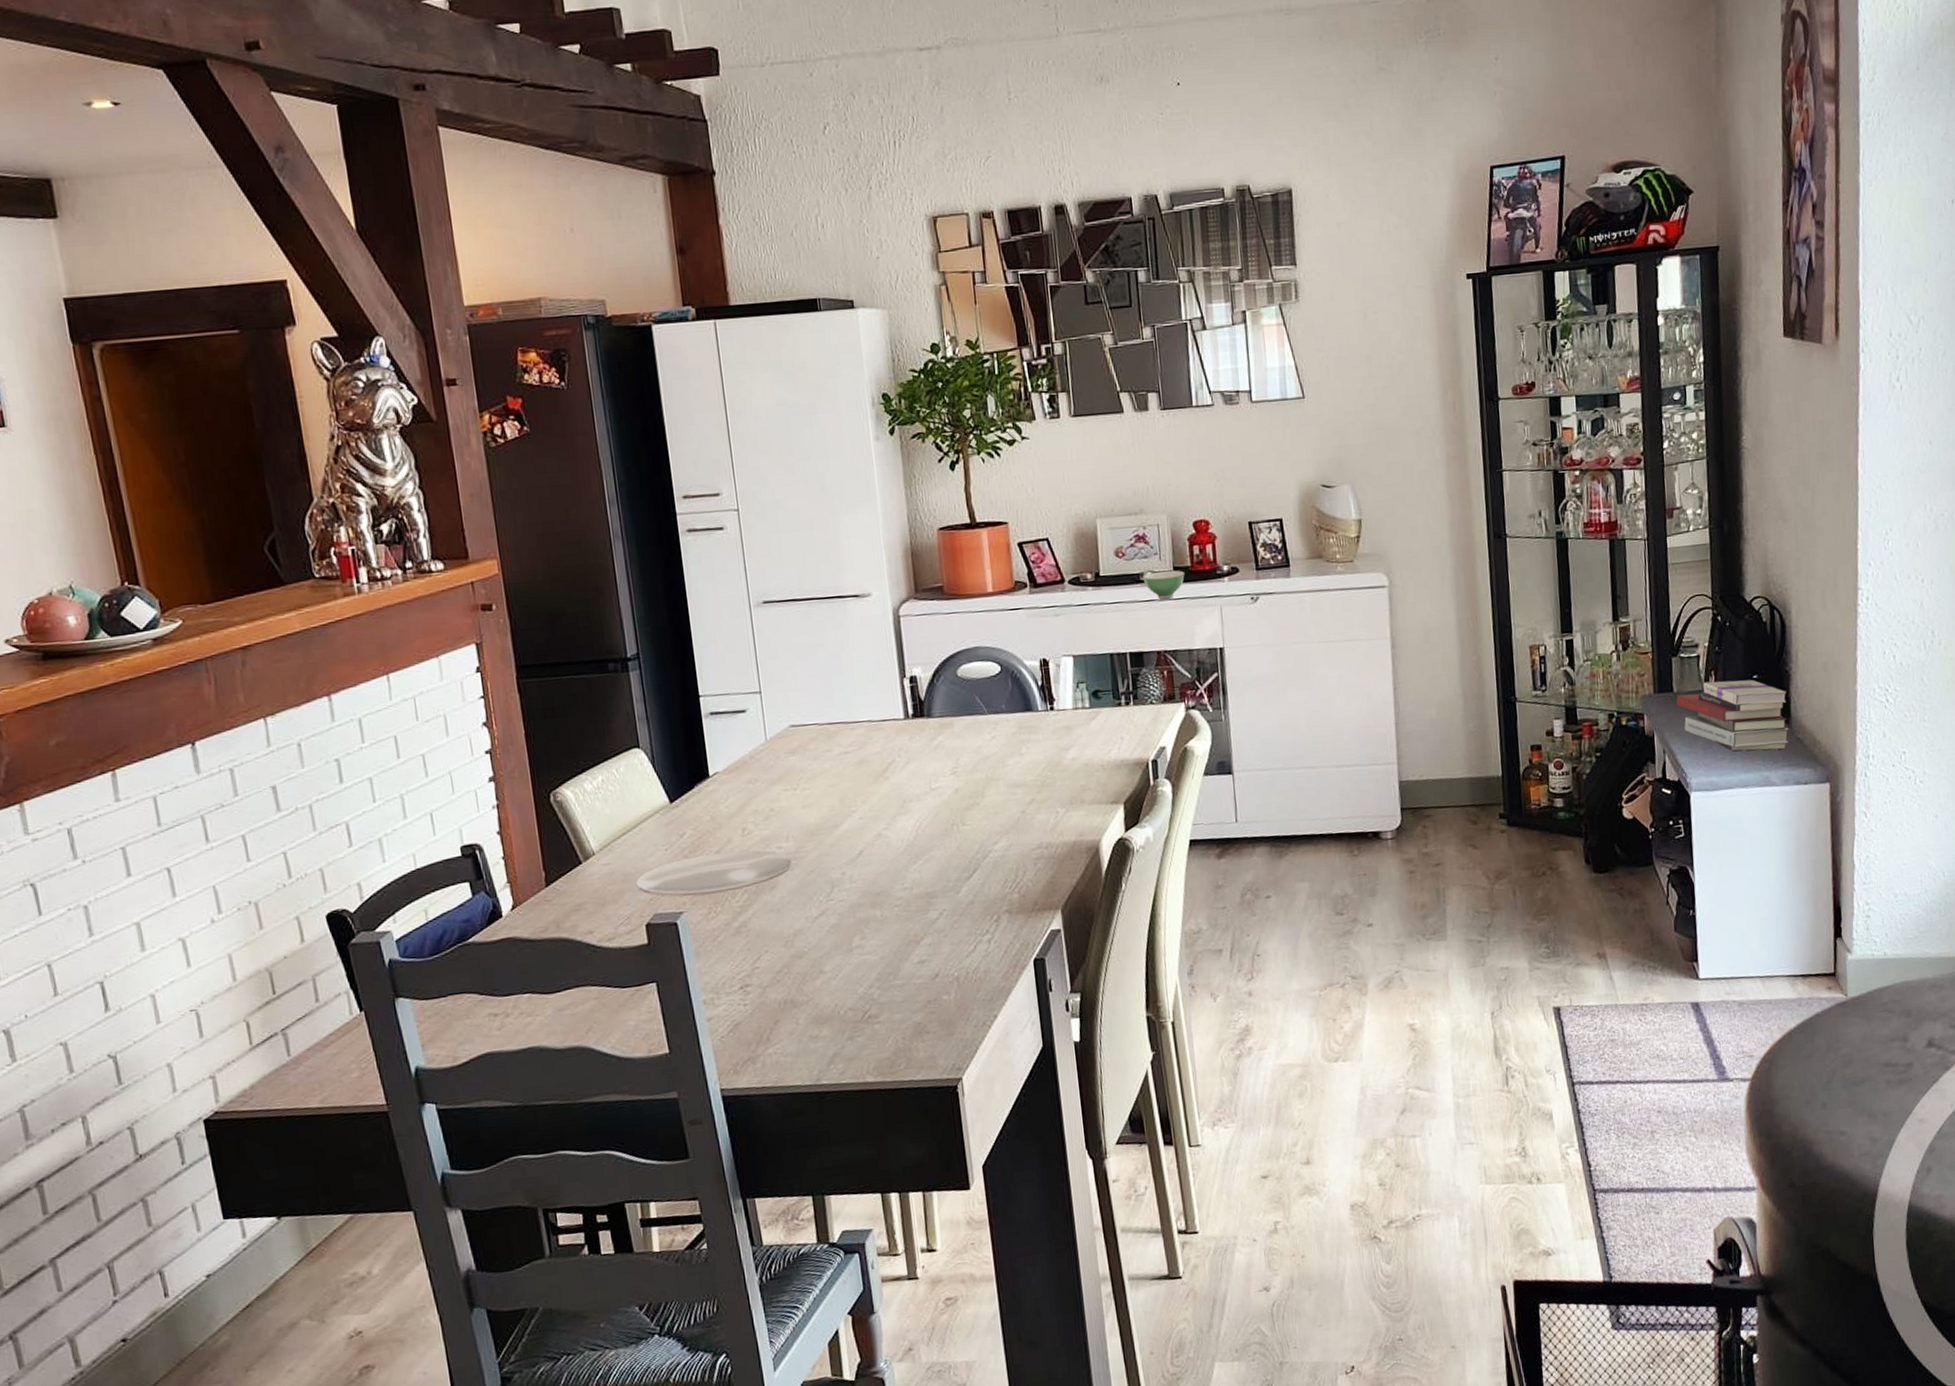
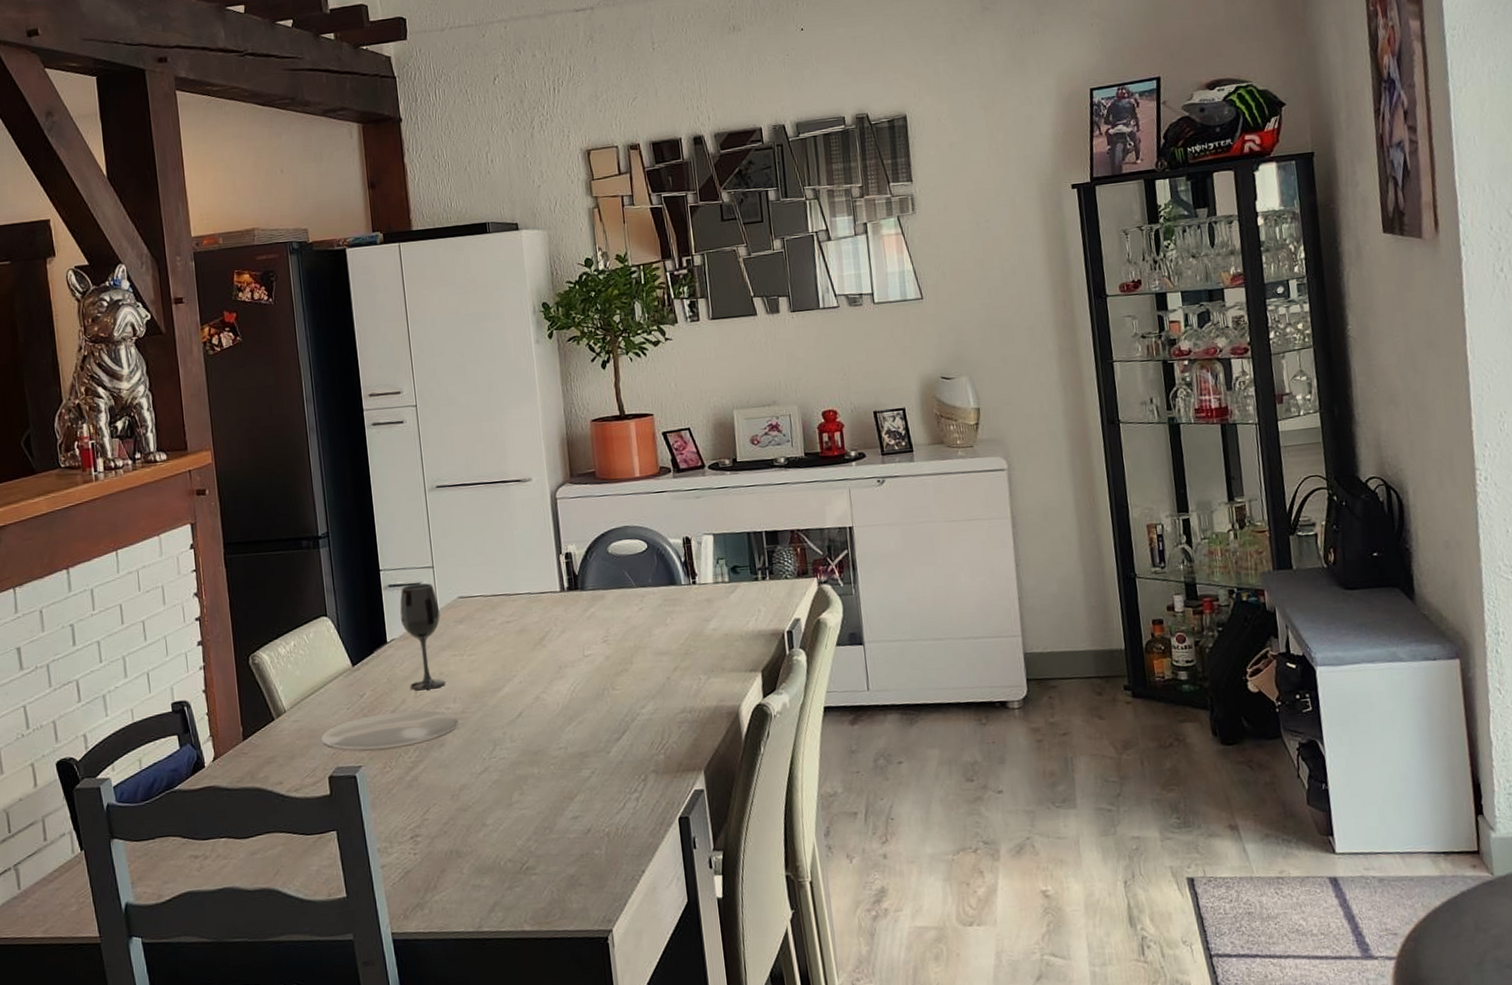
wine glass: none [723,710,777,829] -> present [400,583,446,691]
bowl: present [1142,570,1186,599] -> none [776,455,816,482]
books: present [1676,679,1789,751] -> none [1296,557,1414,627]

